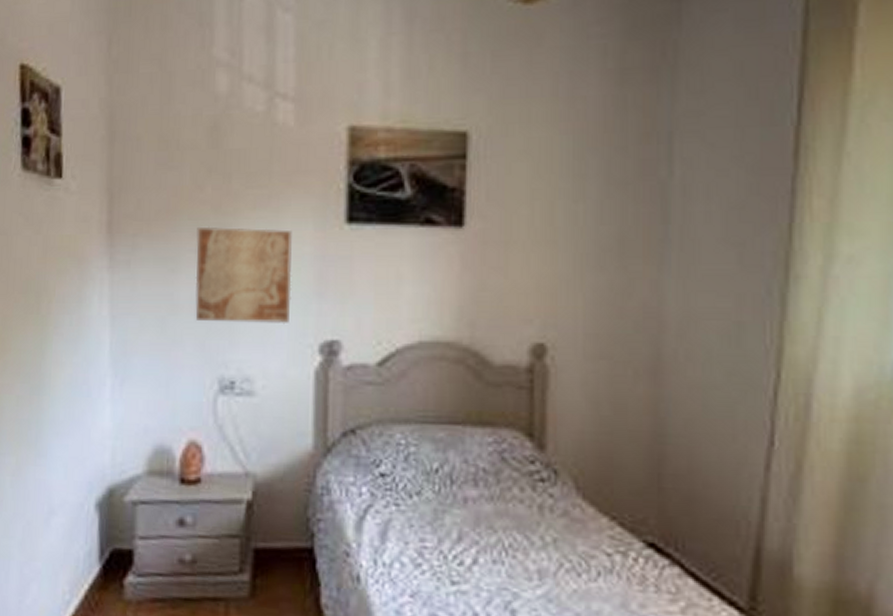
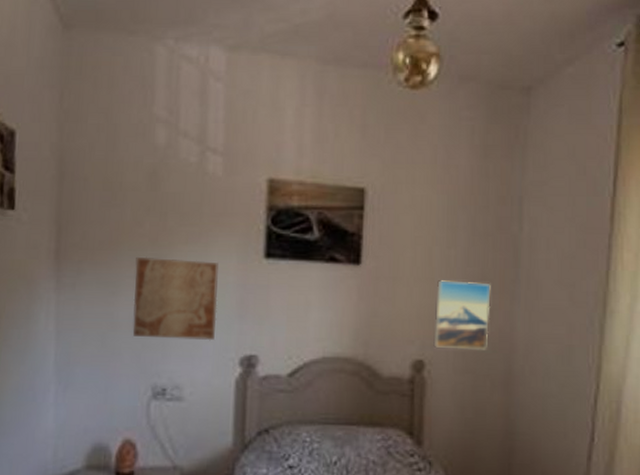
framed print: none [558,243,632,330] -> present [433,280,491,350]

